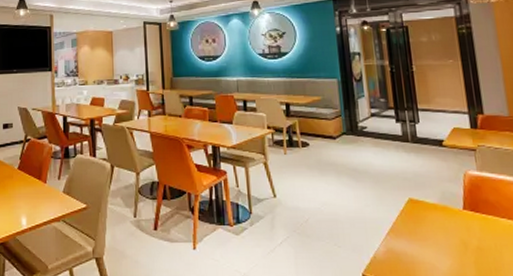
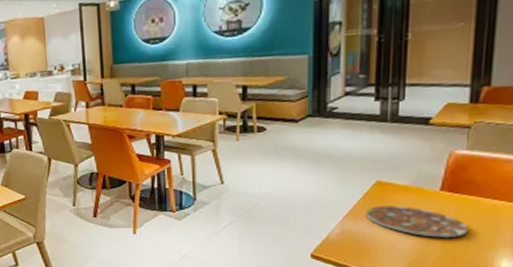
plate: none [405,224,494,257] -> present [366,205,468,238]

